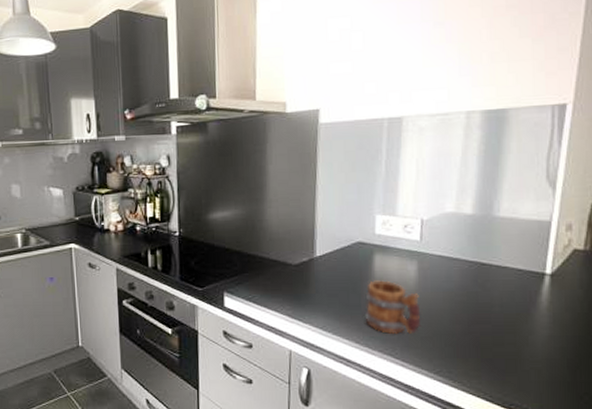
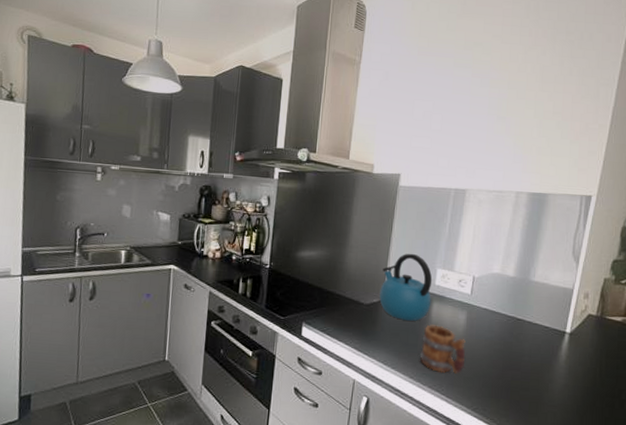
kettle: none [309,200,372,278] -> present [379,253,433,321]

